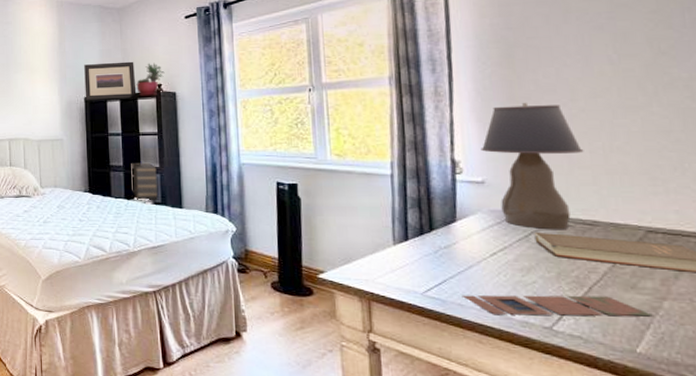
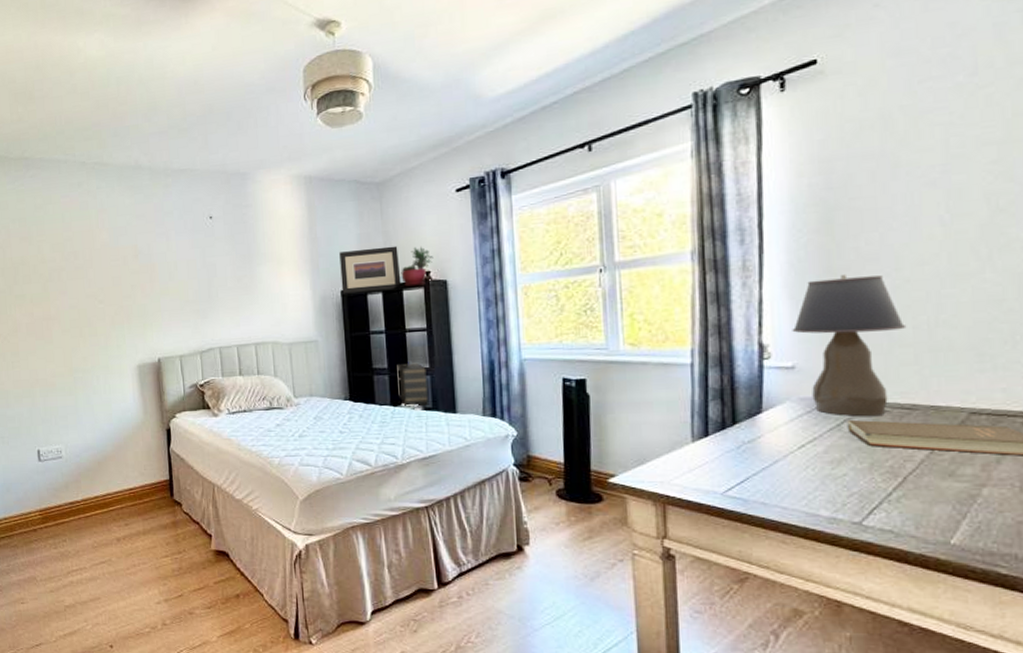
papers: present [461,295,653,317] -> none [765,486,970,513]

